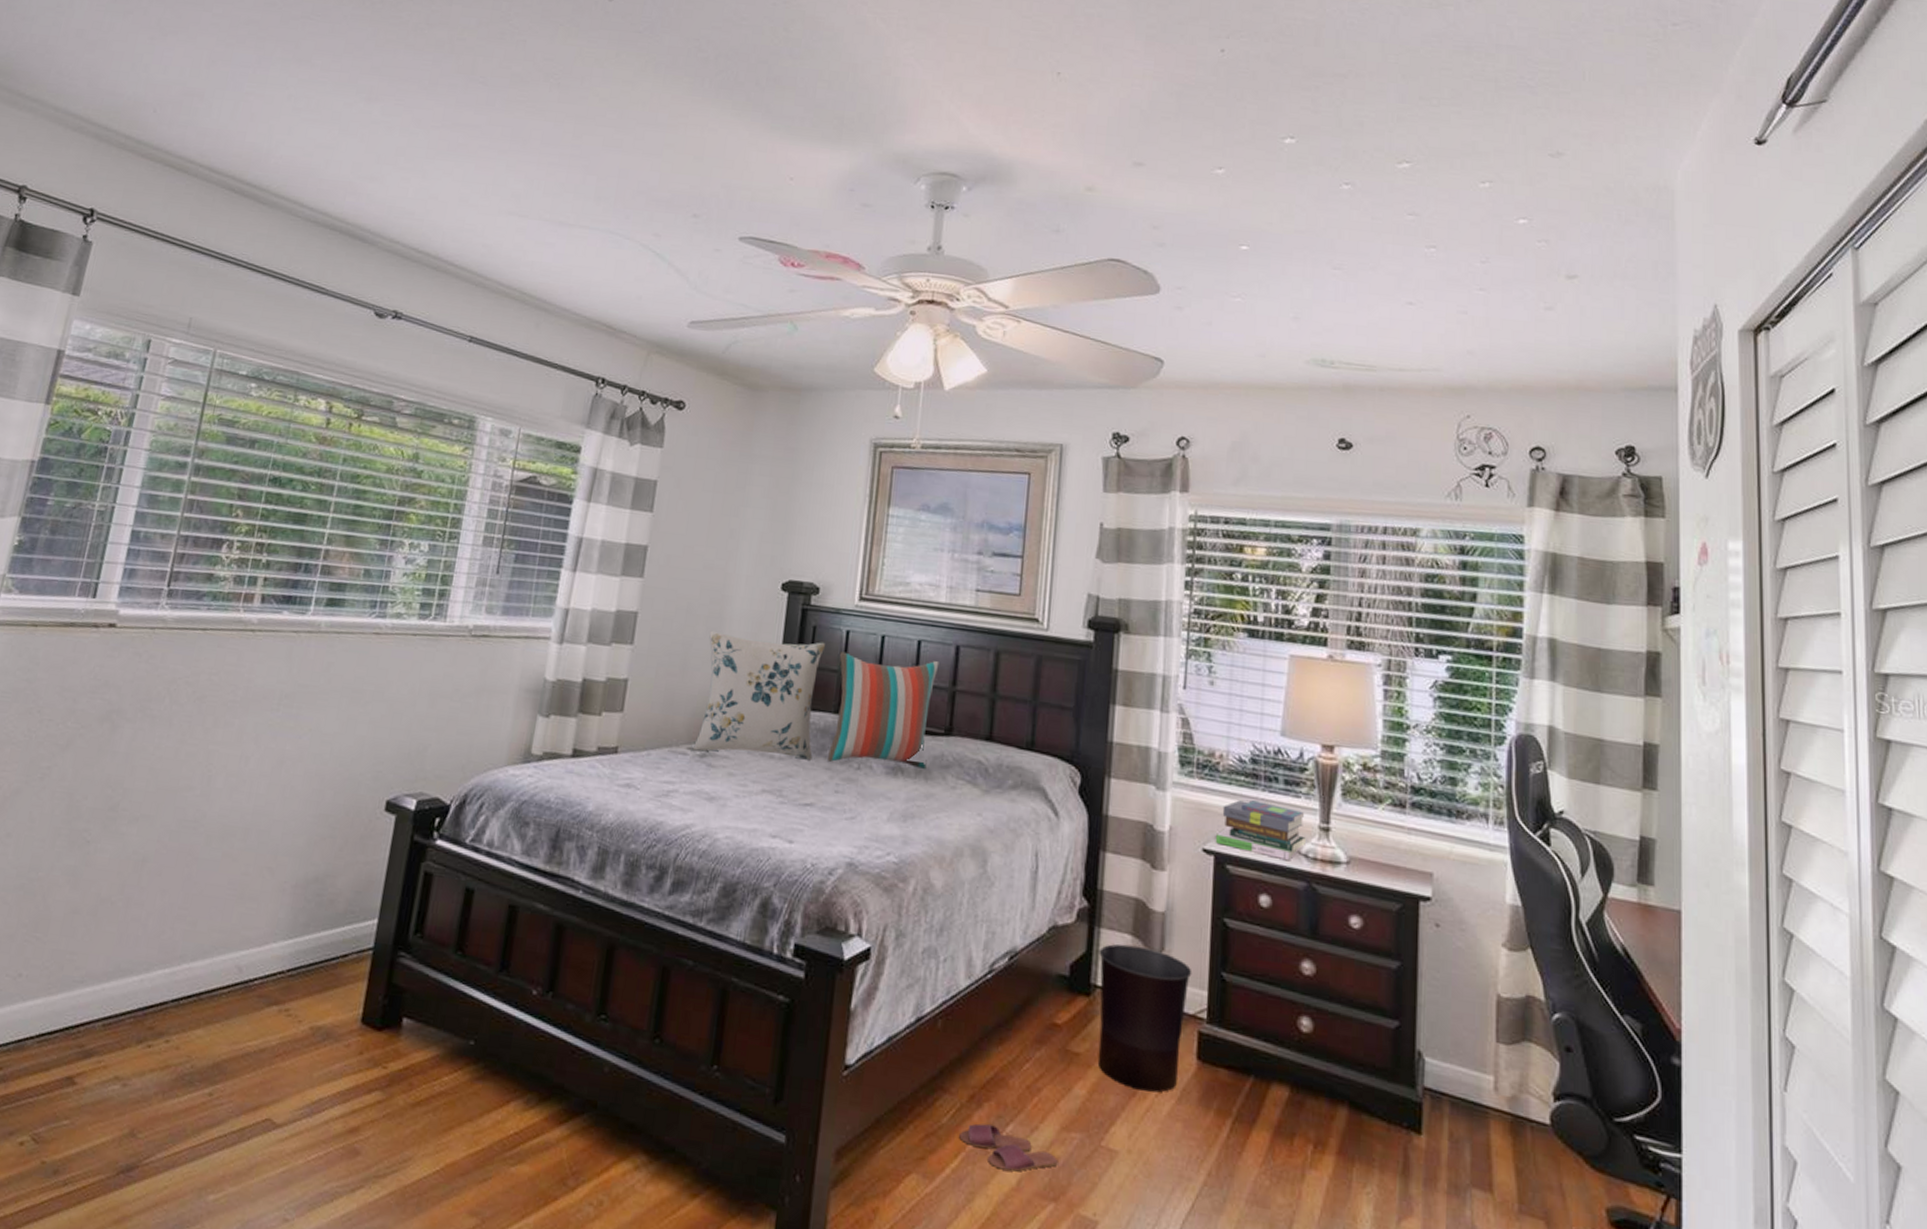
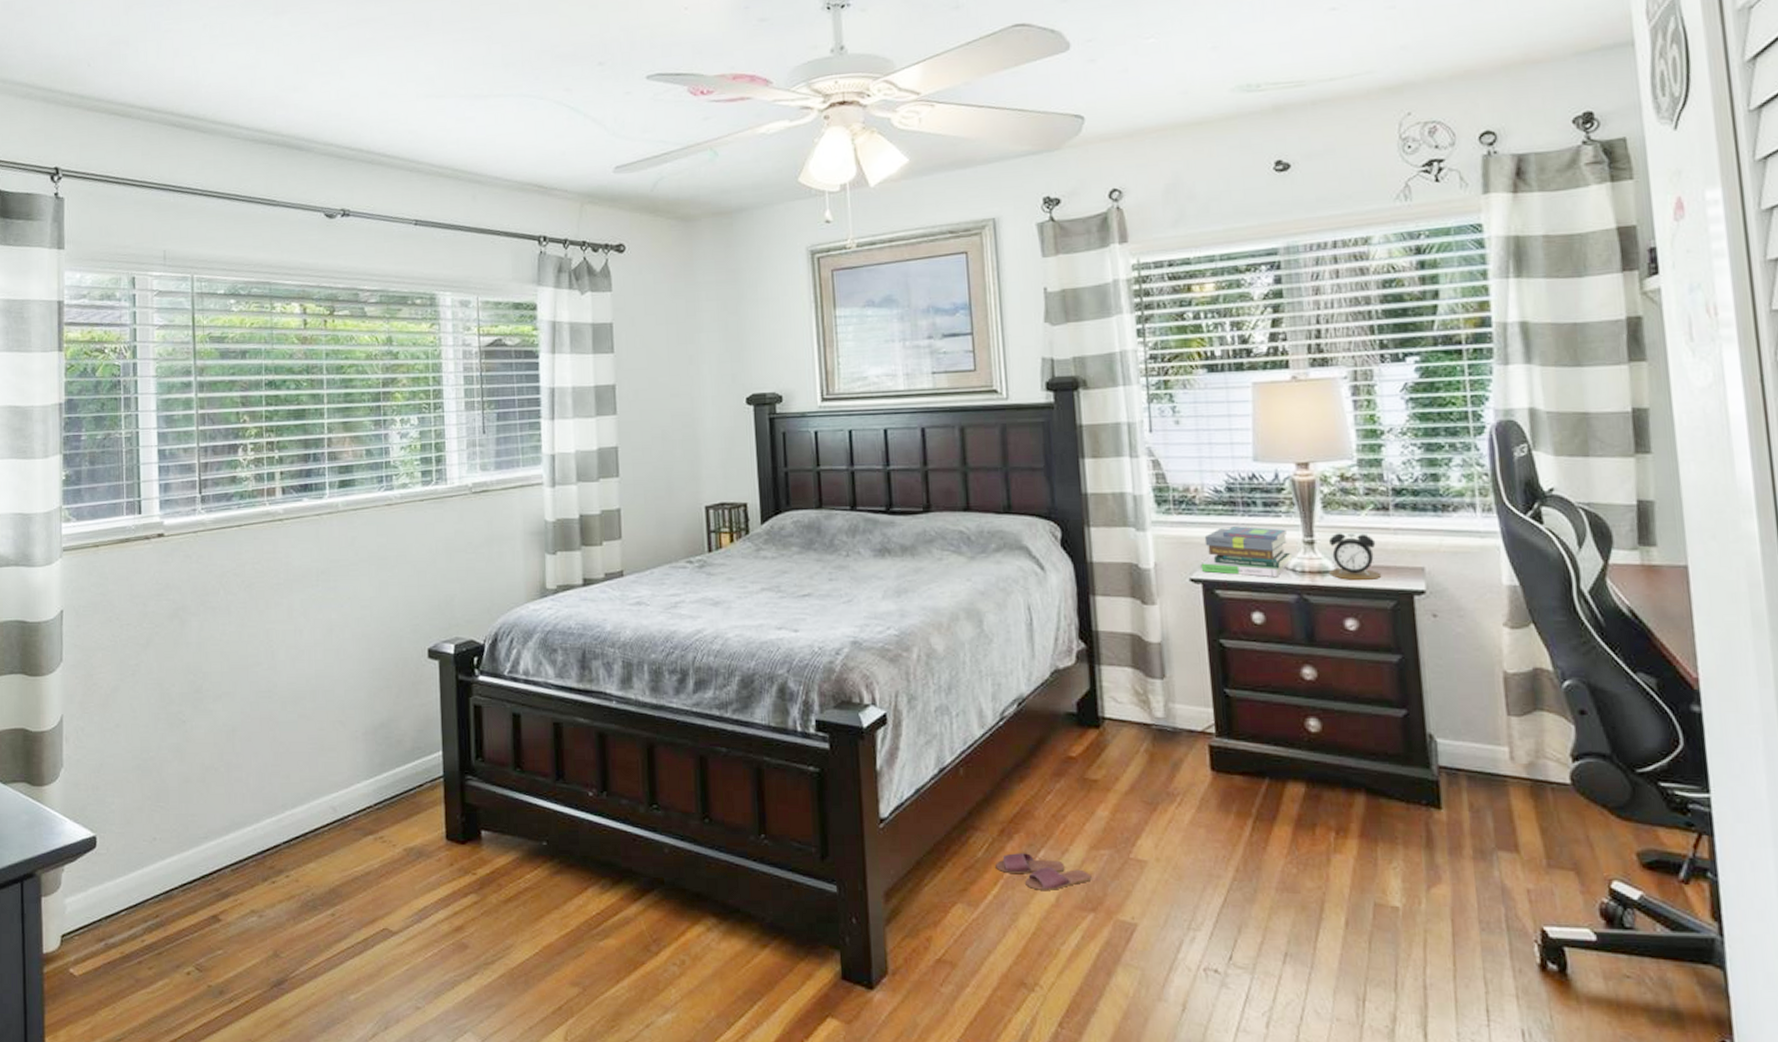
pillow: present [693,630,825,761] -> none [687,446,803,563]
pillow: present [828,651,939,770] -> none [811,446,913,553]
waste bin: present [1097,943,1192,1092] -> none [1102,676,1196,805]
alarm clock: none [1340,820,1391,879] -> present [1328,528,1382,581]

